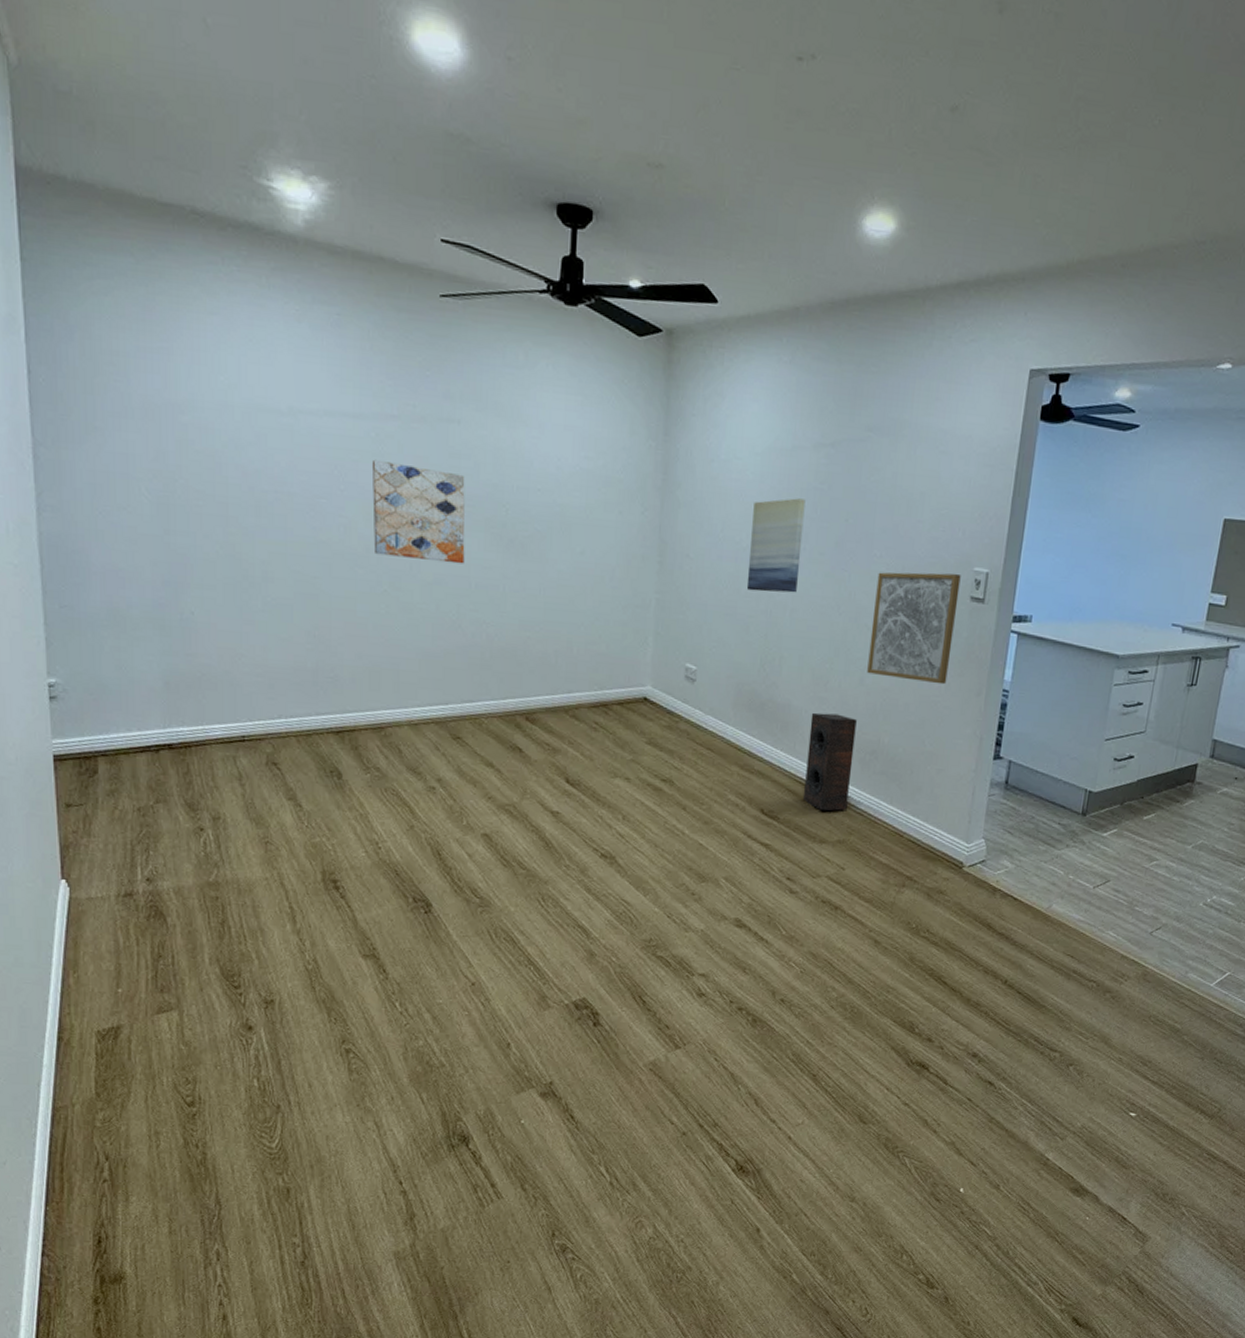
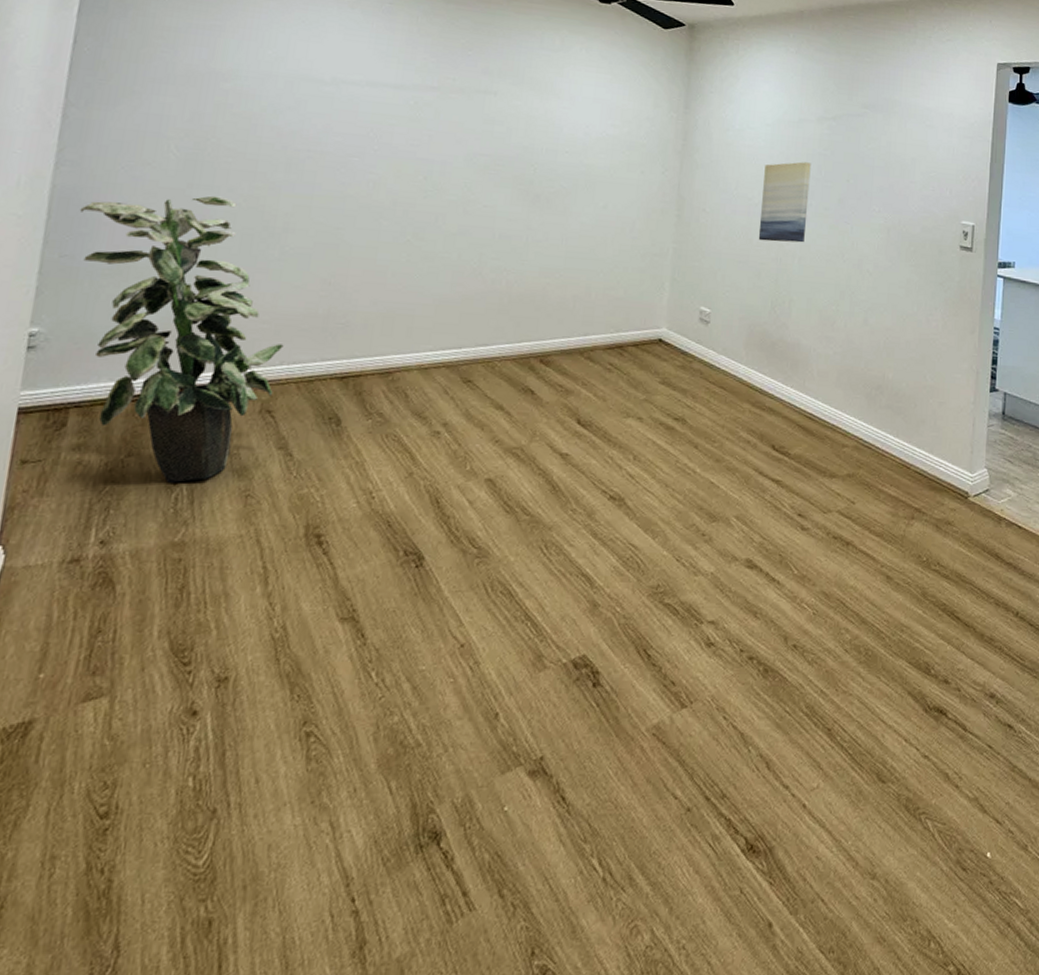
indoor plant: none [69,542,279,829] -> present [79,195,284,483]
wall art: present [371,459,465,564] -> none [401,123,497,217]
speaker: present [802,712,857,811] -> none [812,351,862,445]
wall art: present [867,572,961,685] -> none [870,225,951,324]

